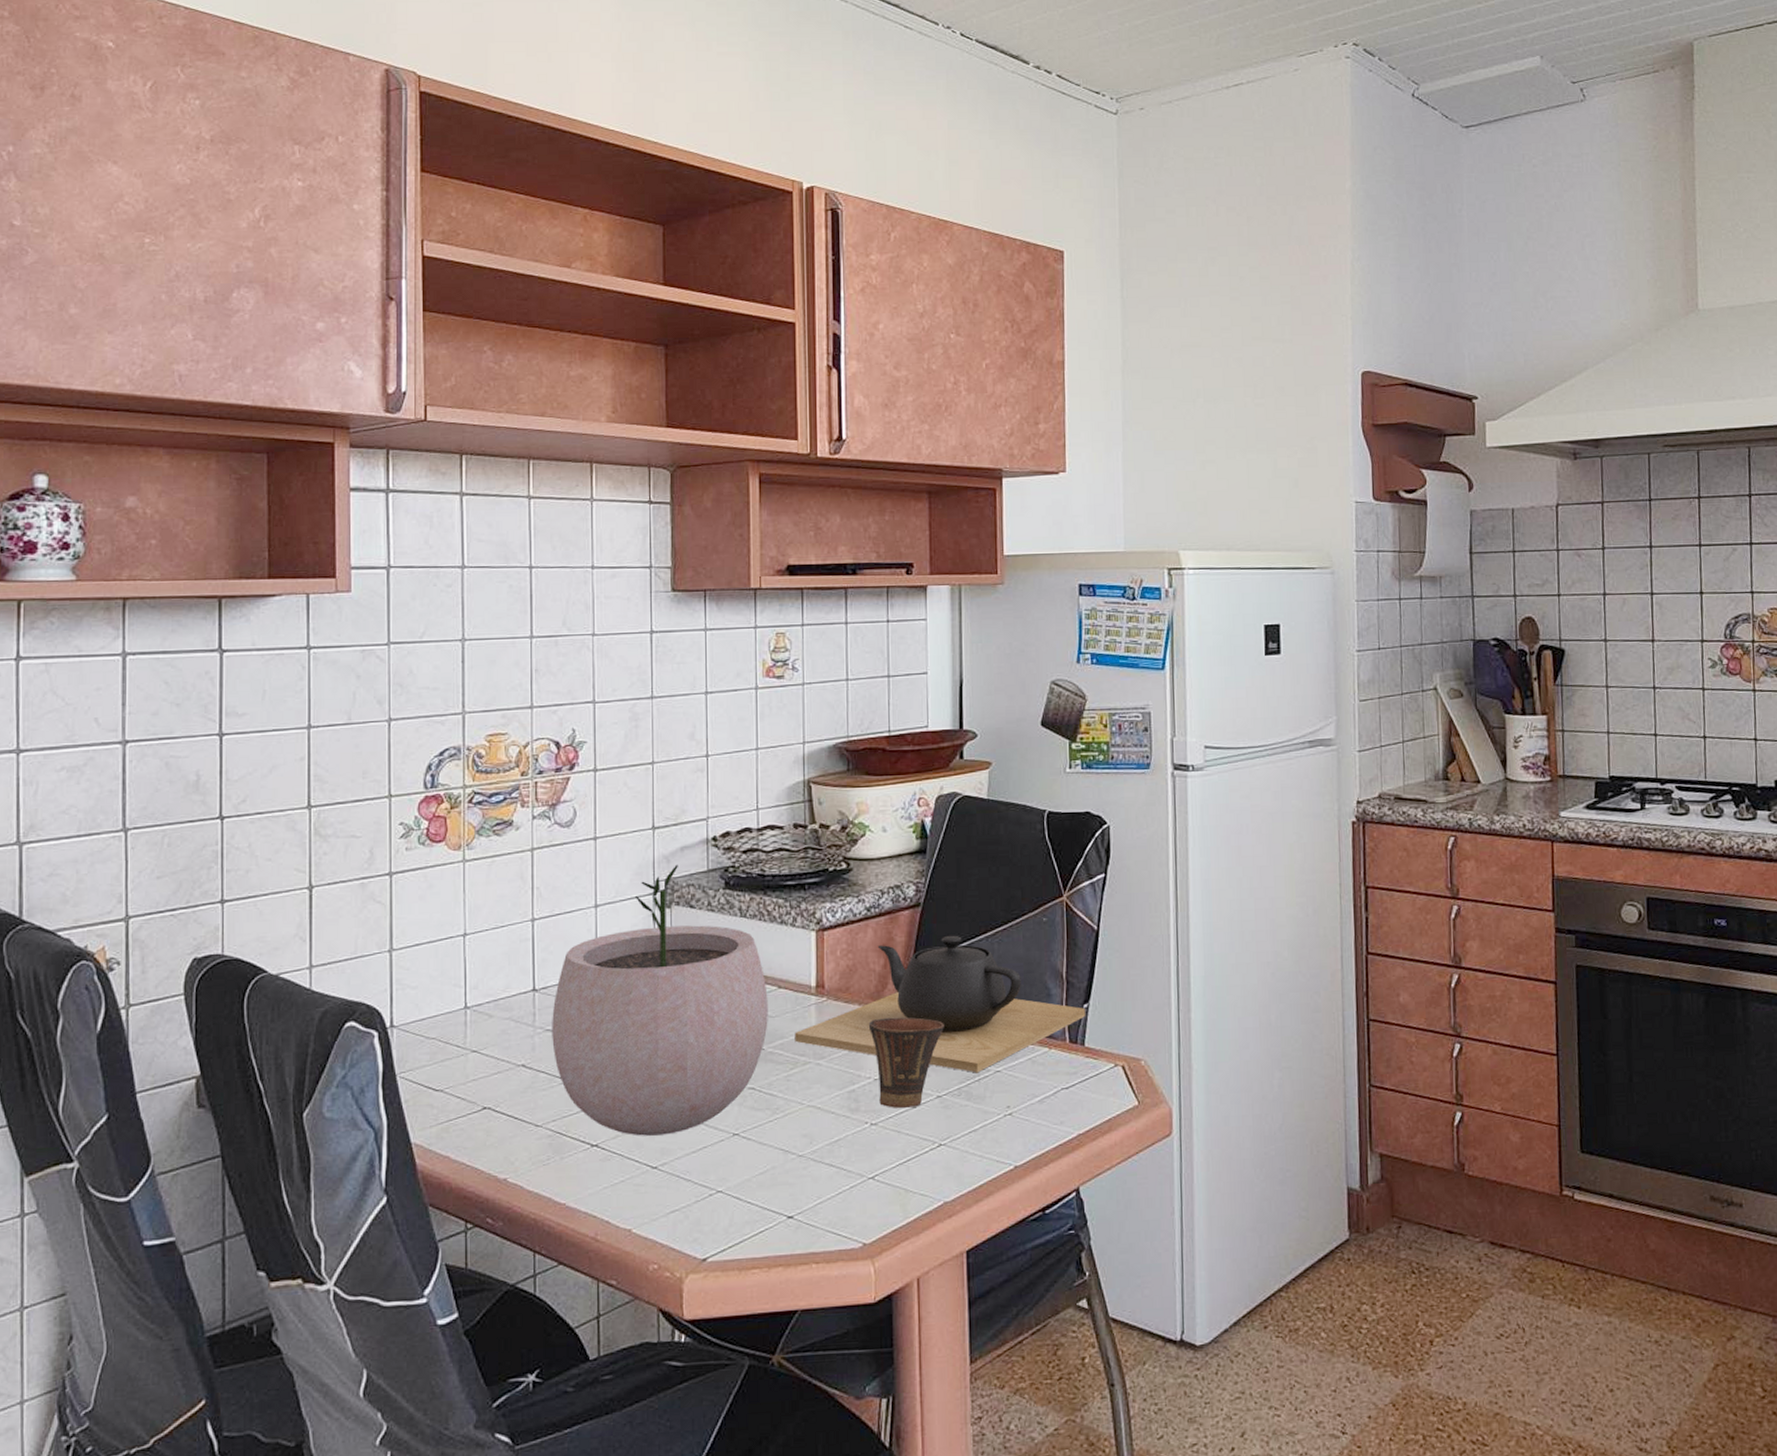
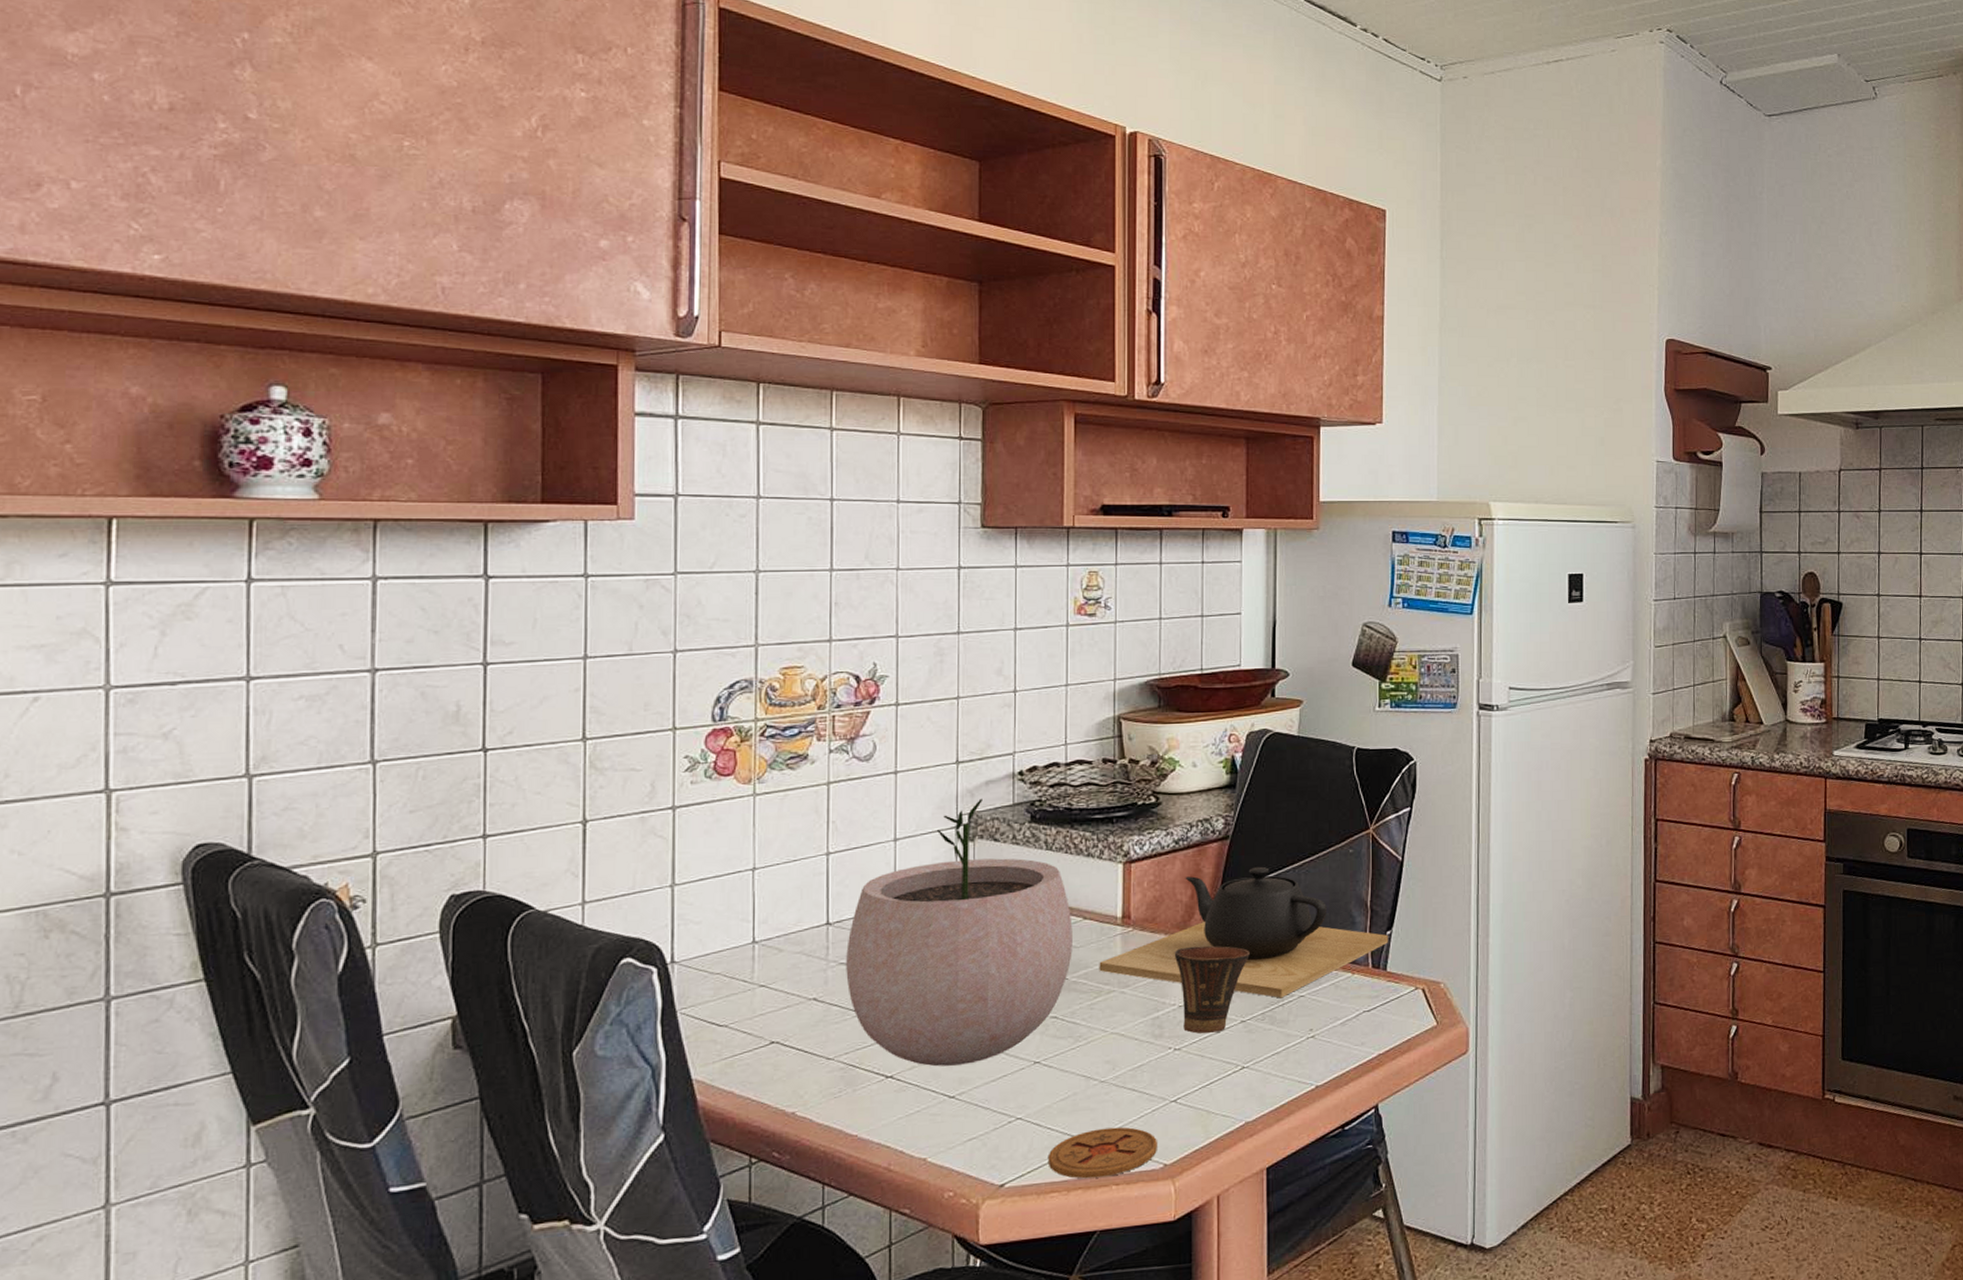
coaster: none [748,1203,856,1256] -> present [1047,1127,1157,1179]

